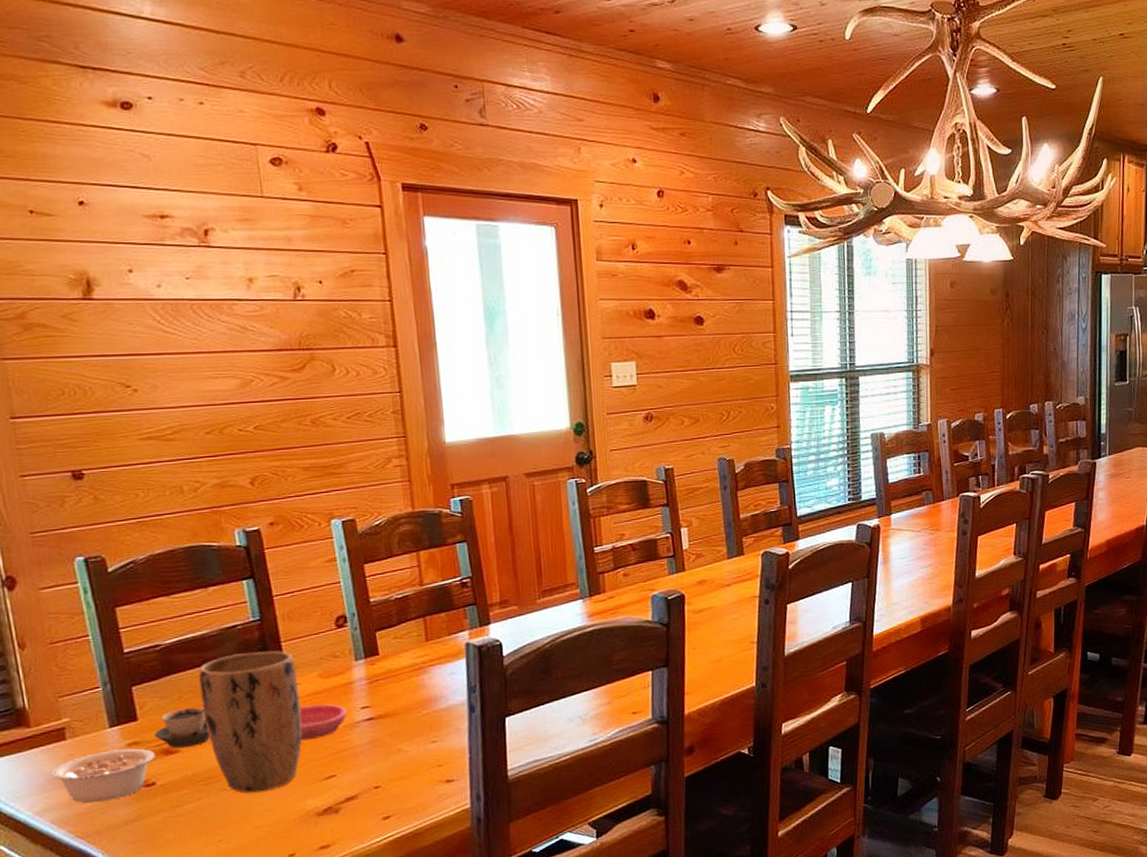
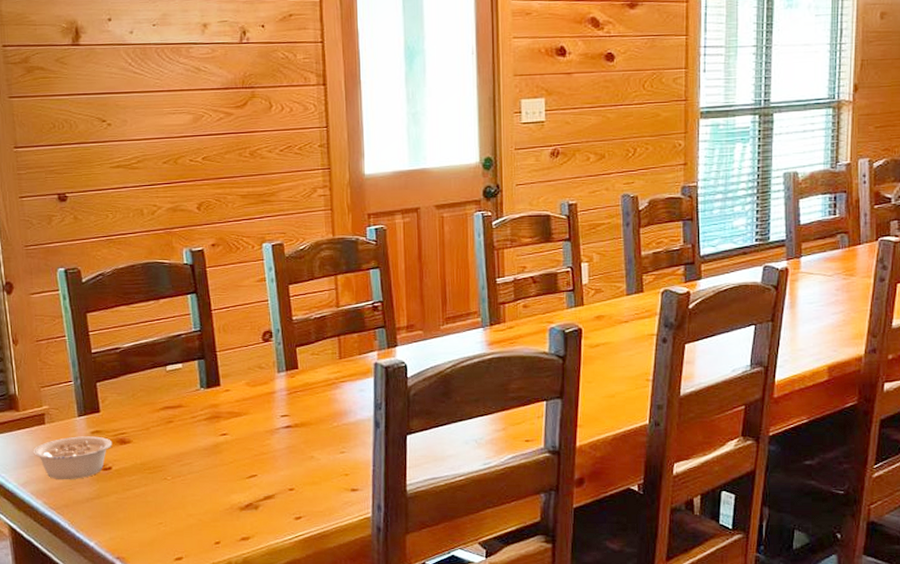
cup: present [153,707,210,749] -> none [112,404,156,439]
plant pot: present [199,650,303,793] -> none [149,358,231,484]
saucer: present [299,704,347,741] -> none [229,411,269,442]

